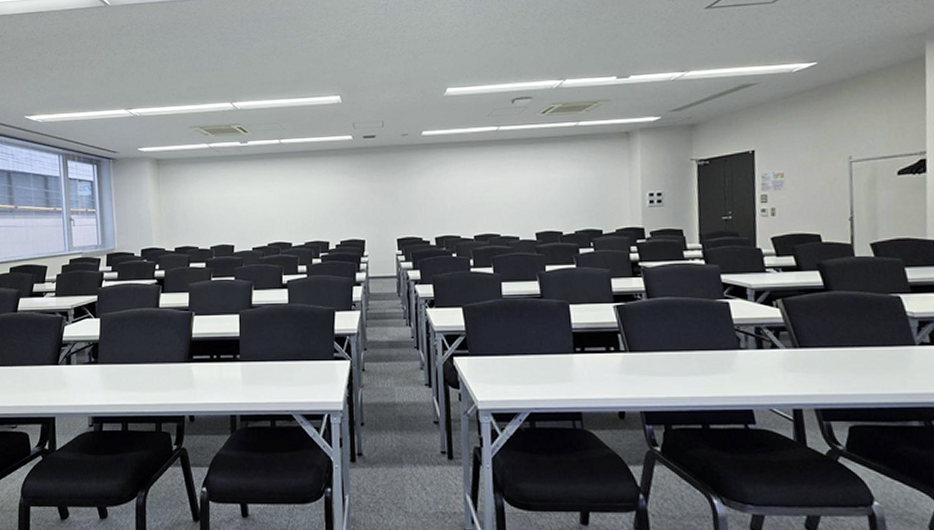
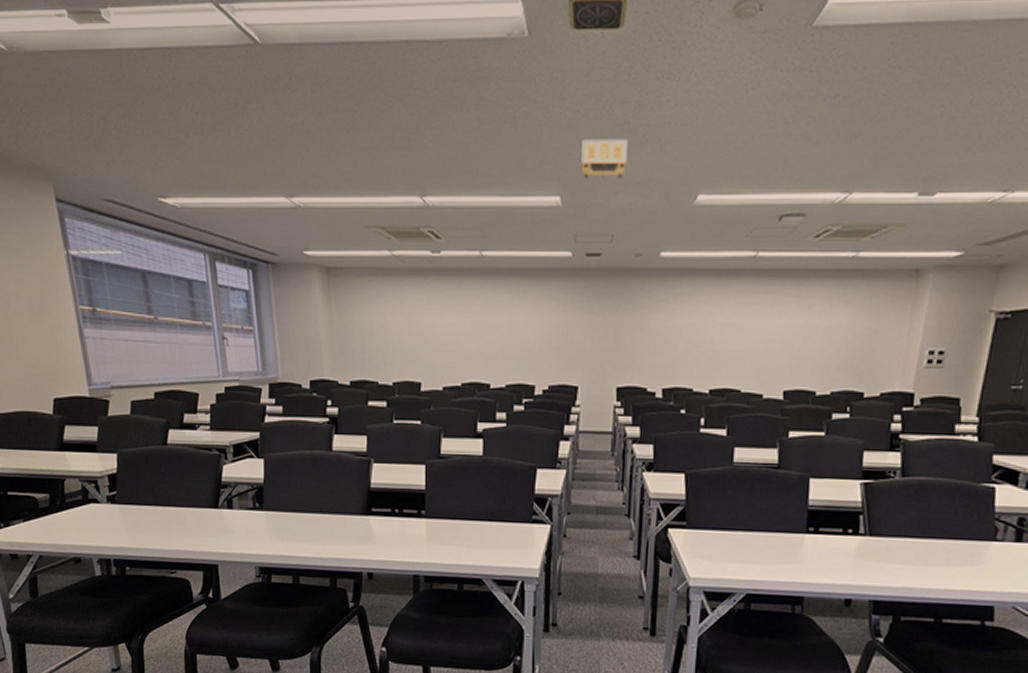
projector: none [354,52,389,90] -> present [581,139,628,190]

